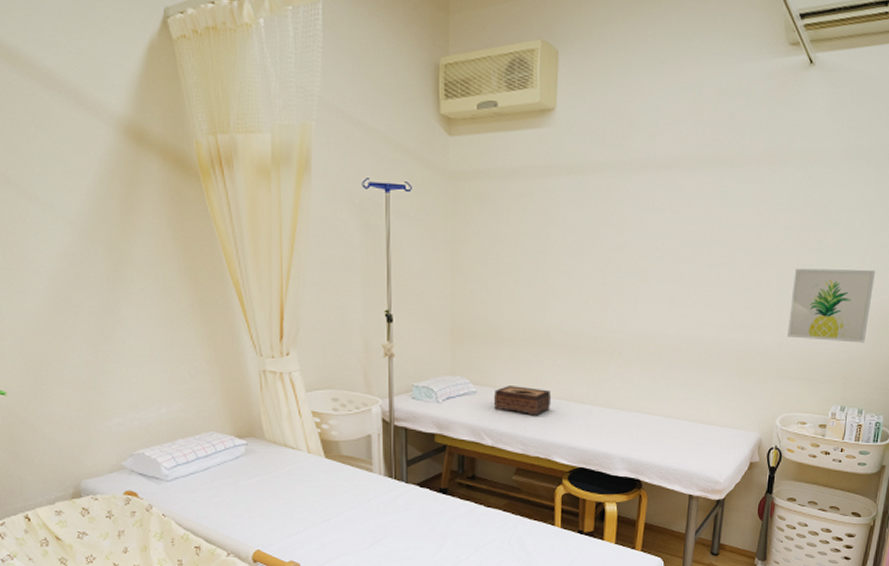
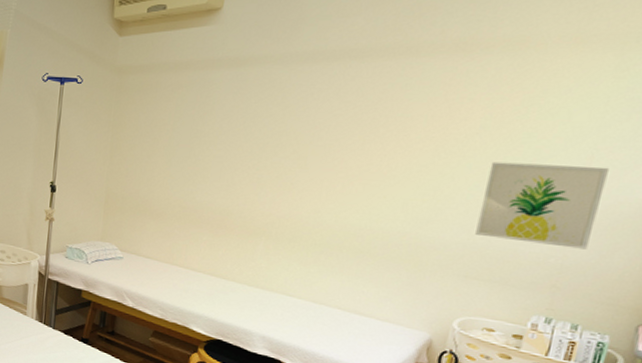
tissue box: present [493,386,552,416] -> none [137,255,195,286]

